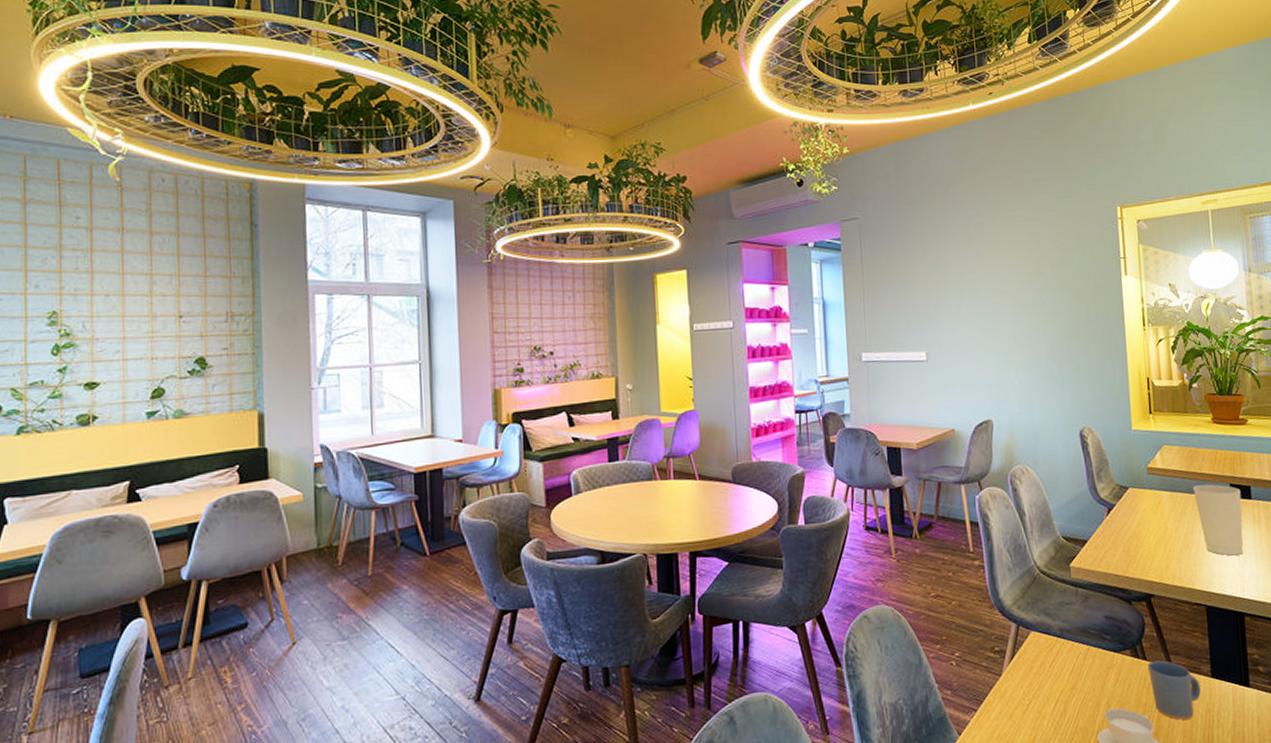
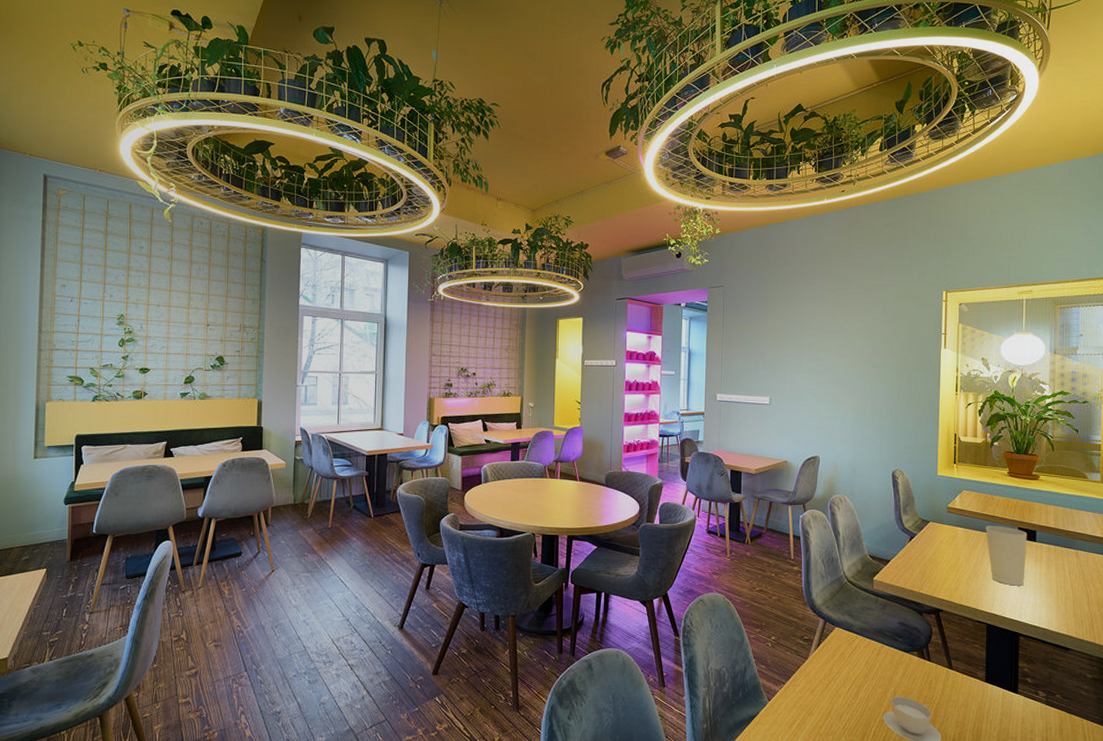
mug: present [1147,660,1201,720] -> none [931,663,975,712]

